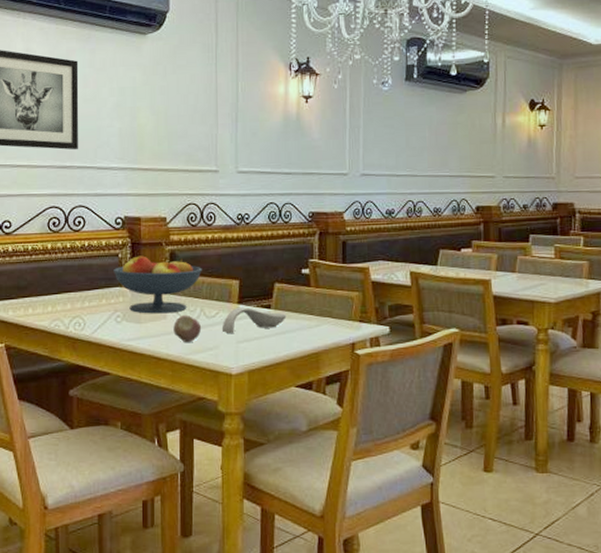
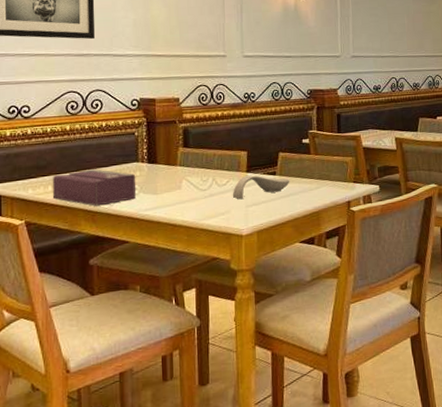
tissue box: none [32,292,119,333] -> present [52,169,137,207]
fruit bowl: present [113,256,202,314] -> none [130,133,213,186]
fruit: present [173,314,201,342] -> none [188,184,213,209]

